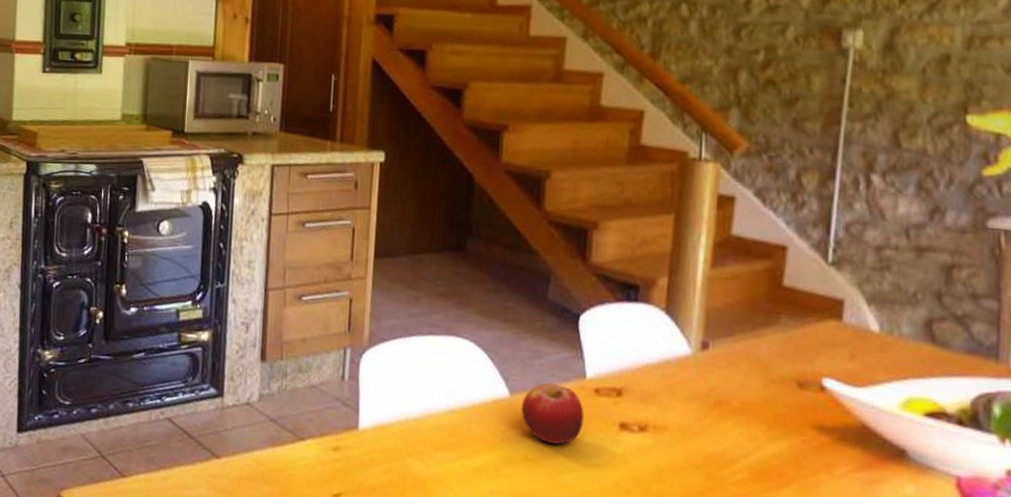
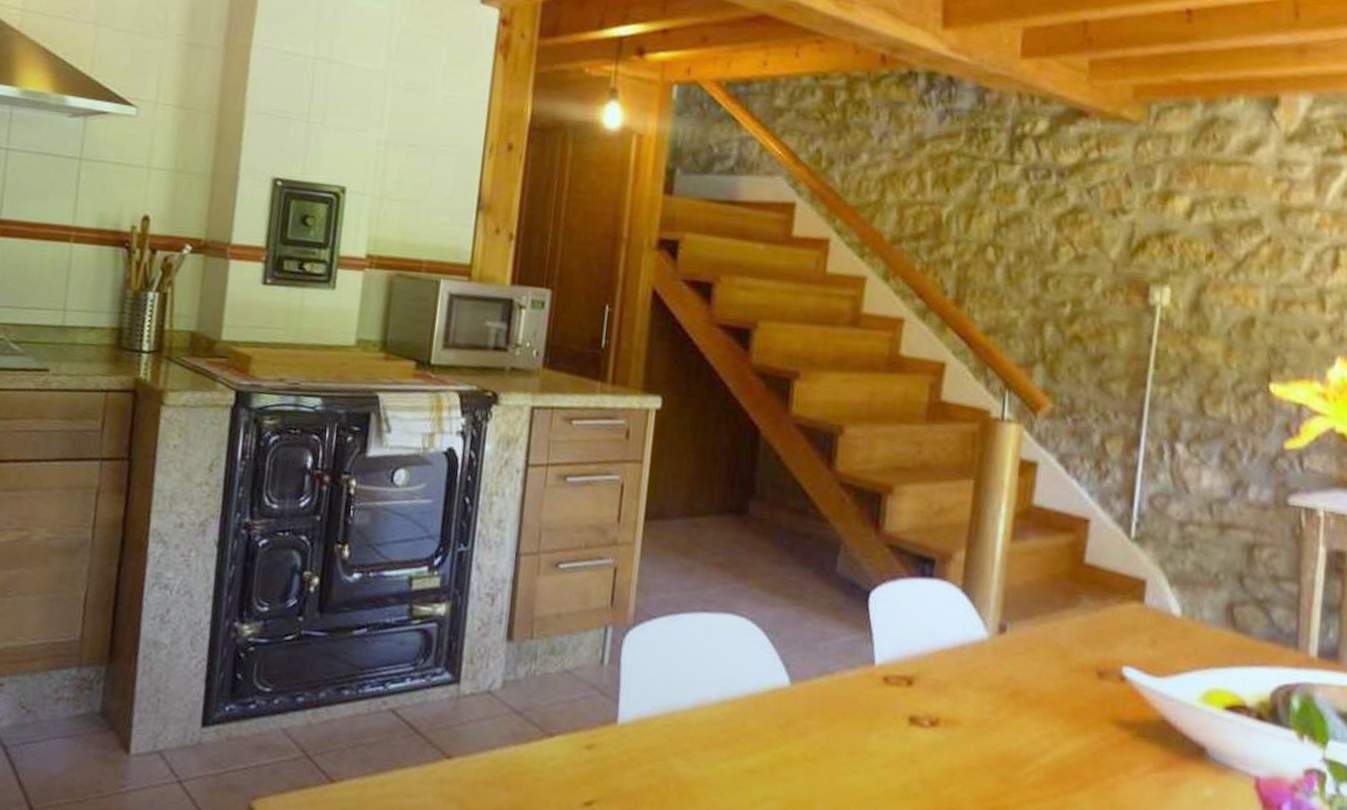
fruit: present [521,383,585,444] -> none [802,669,872,741]

